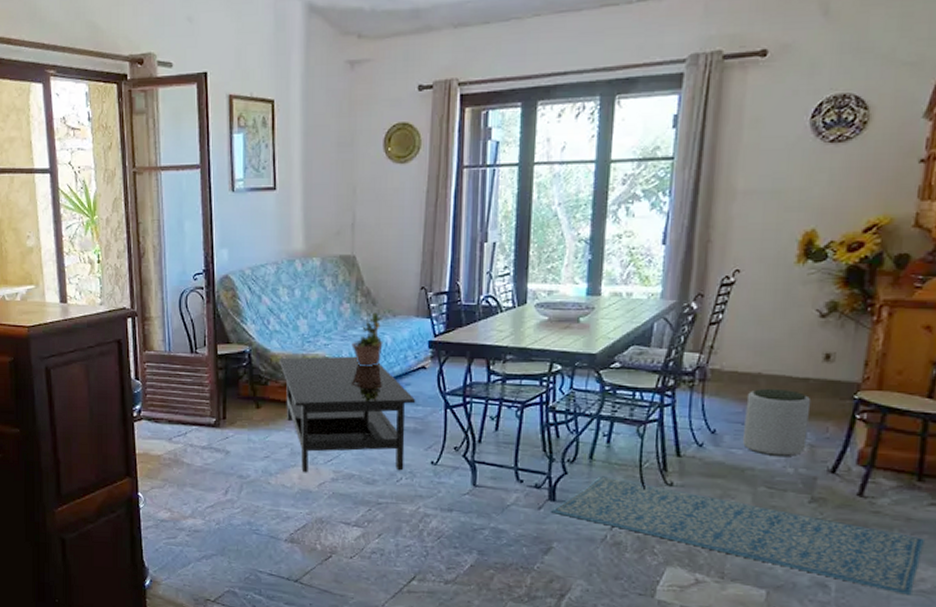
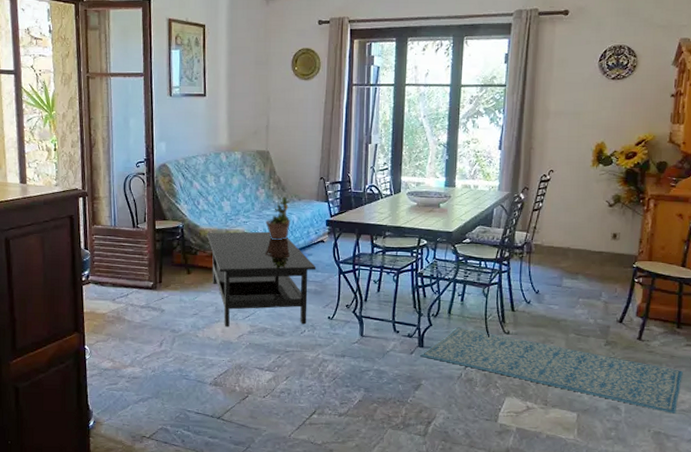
plant pot: present [742,388,811,456] -> none [557,259,605,310]

